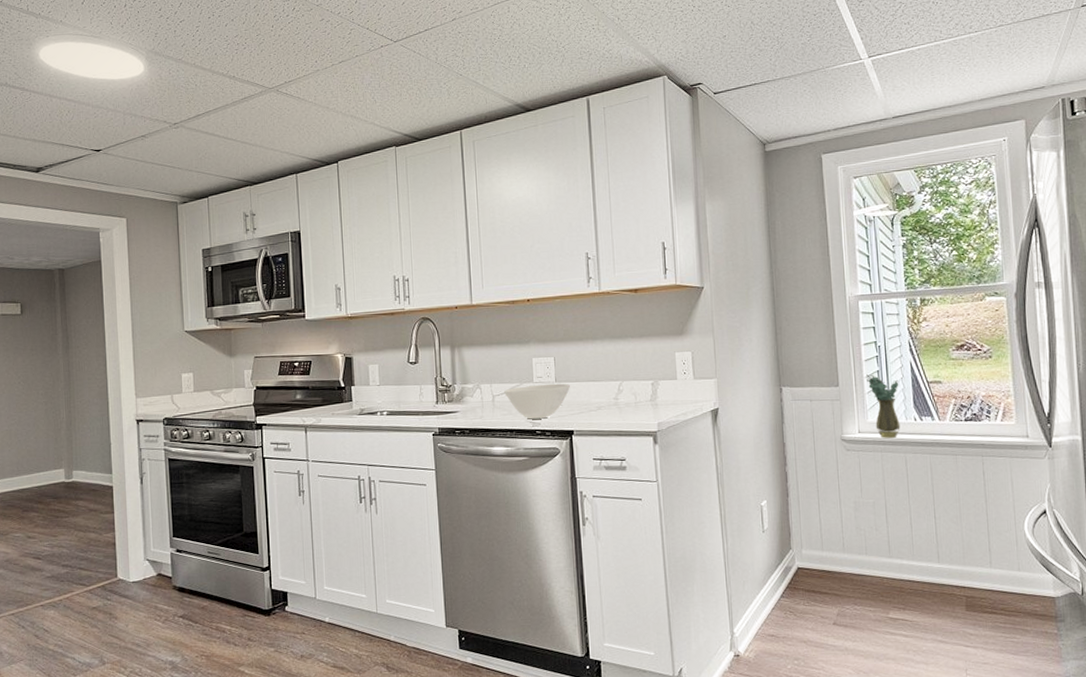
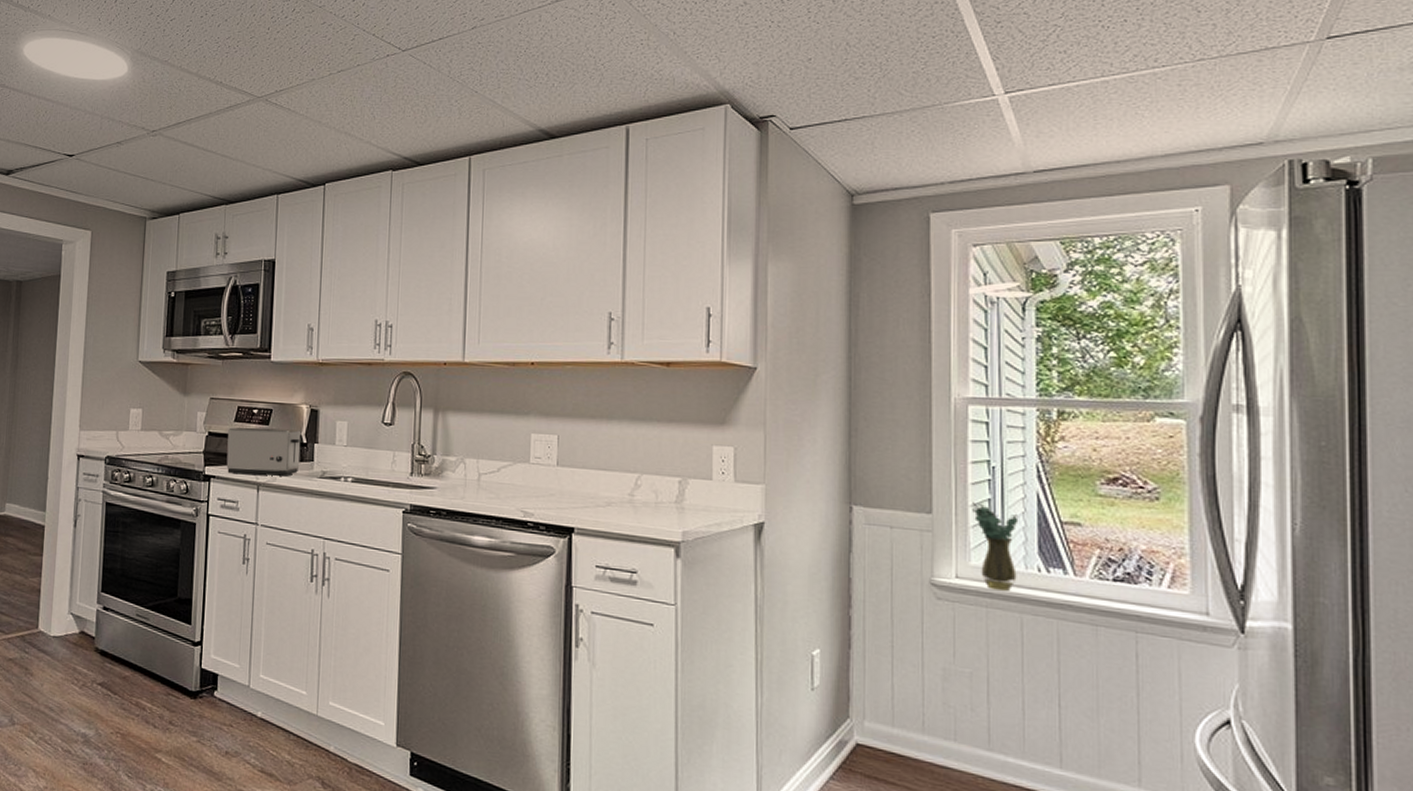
toaster: none [274,375,341,420] -> present [226,427,301,476]
bowl: present [504,383,570,419] -> none [493,466,574,509]

